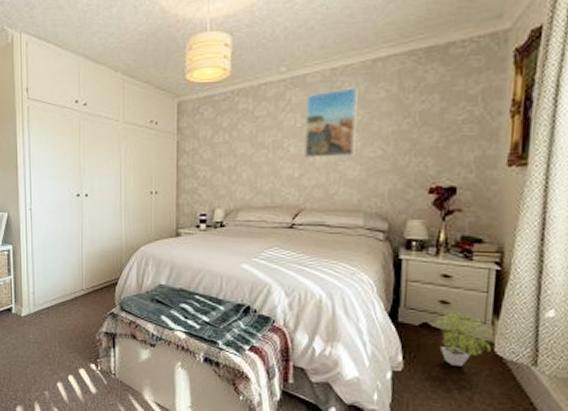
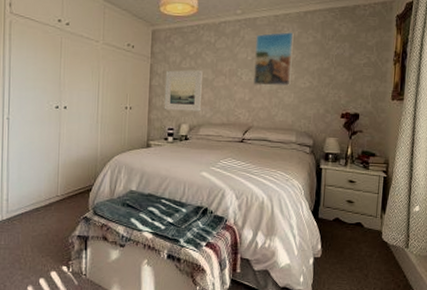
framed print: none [194,145,239,193] -> present [164,70,203,112]
potted plant: present [432,309,494,366] -> none [342,207,382,251]

